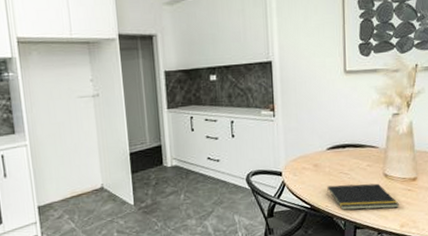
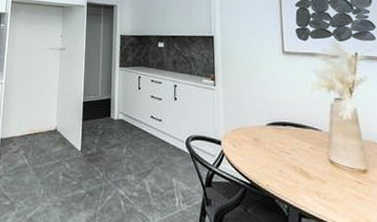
notepad: present [326,183,399,210] -> none [267,163,349,201]

